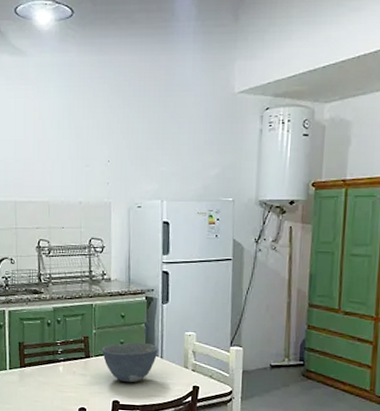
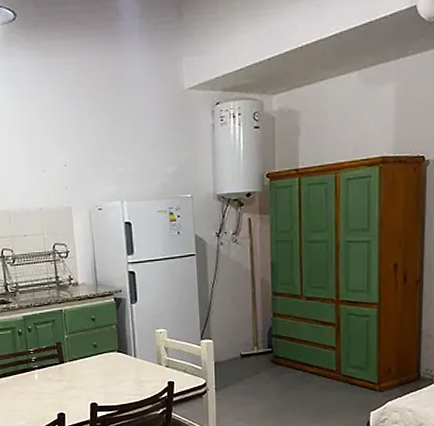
bowl: present [101,342,159,383] -> none [75,343,131,384]

